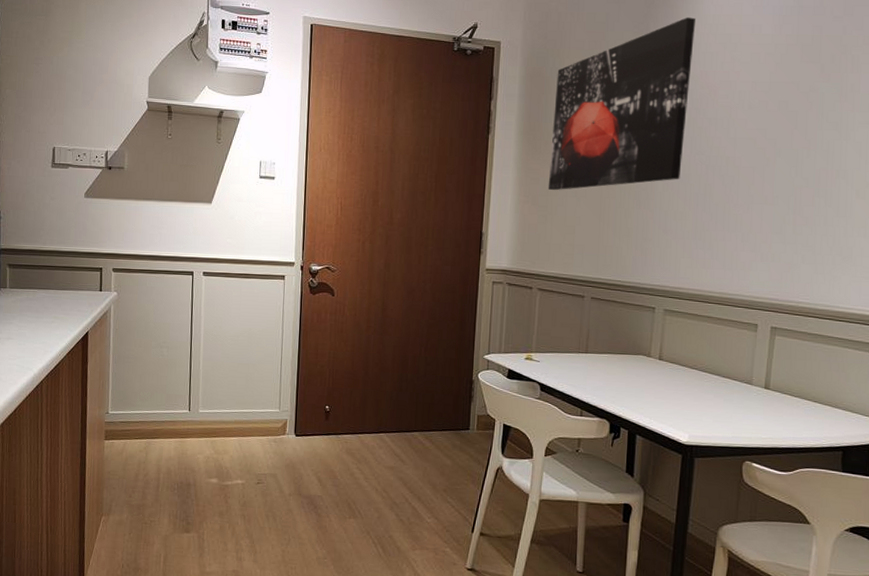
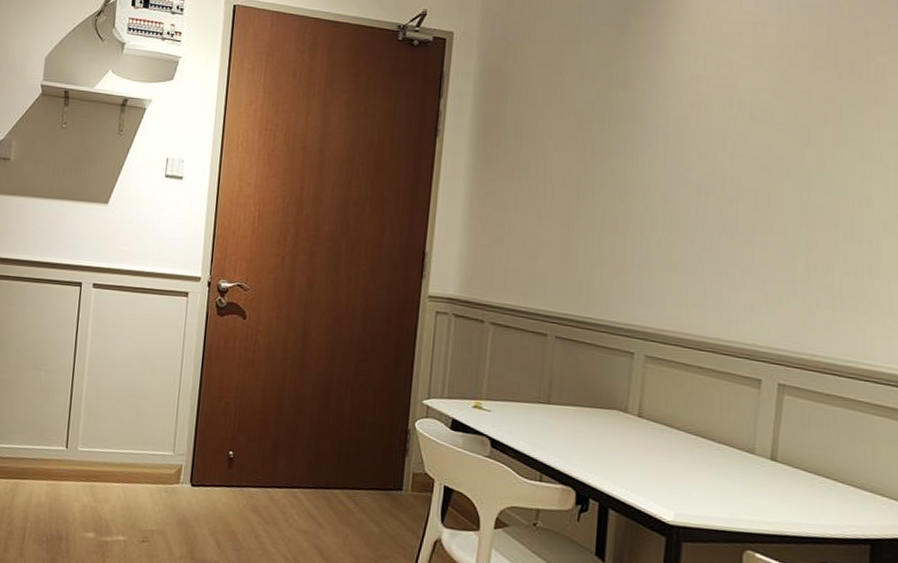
wall art: present [547,17,695,191] -> none [505,12,685,207]

